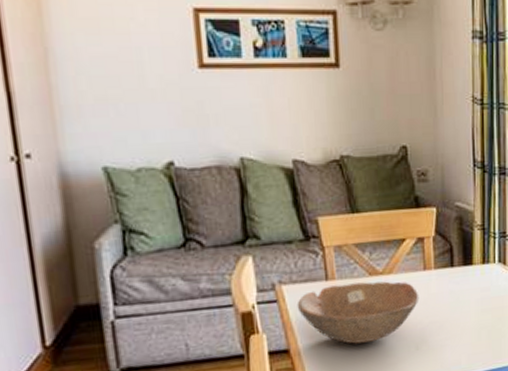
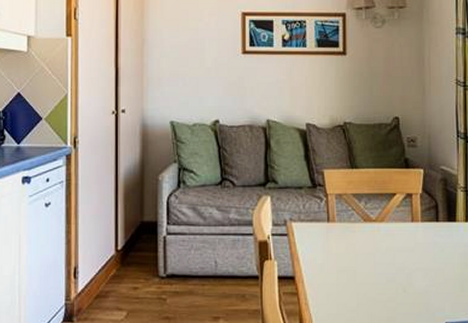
bowl: present [297,281,419,344] -> none [303,227,407,279]

